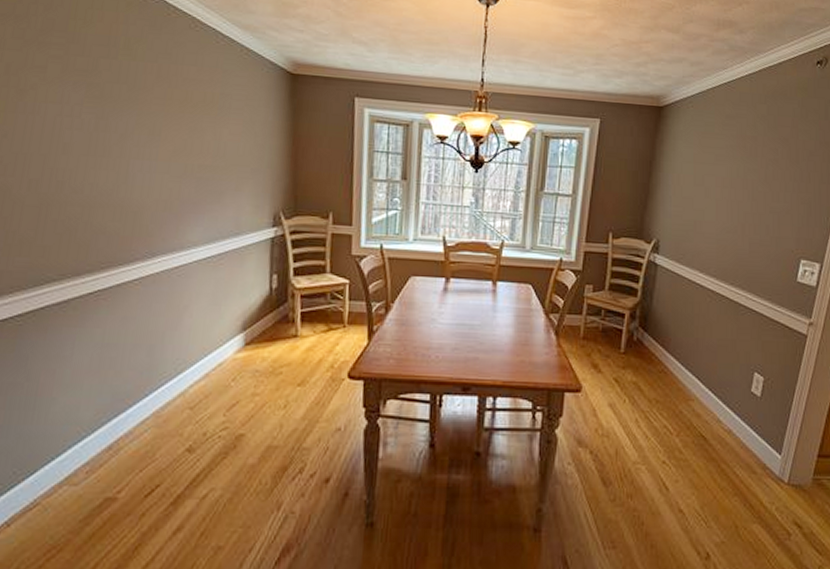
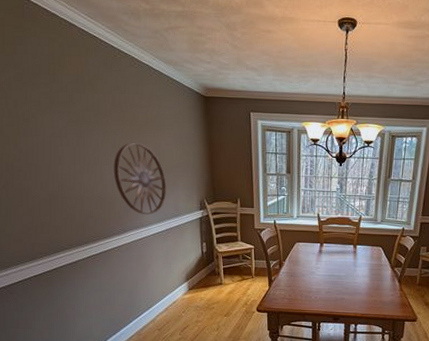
wall art: none [146,129,226,232] -> present [113,142,166,215]

